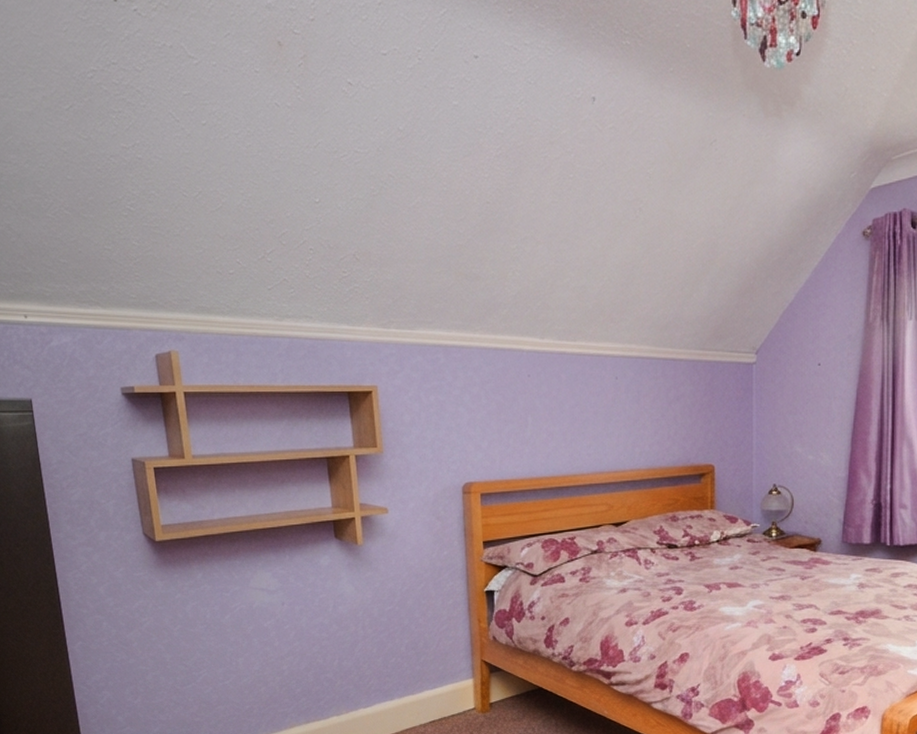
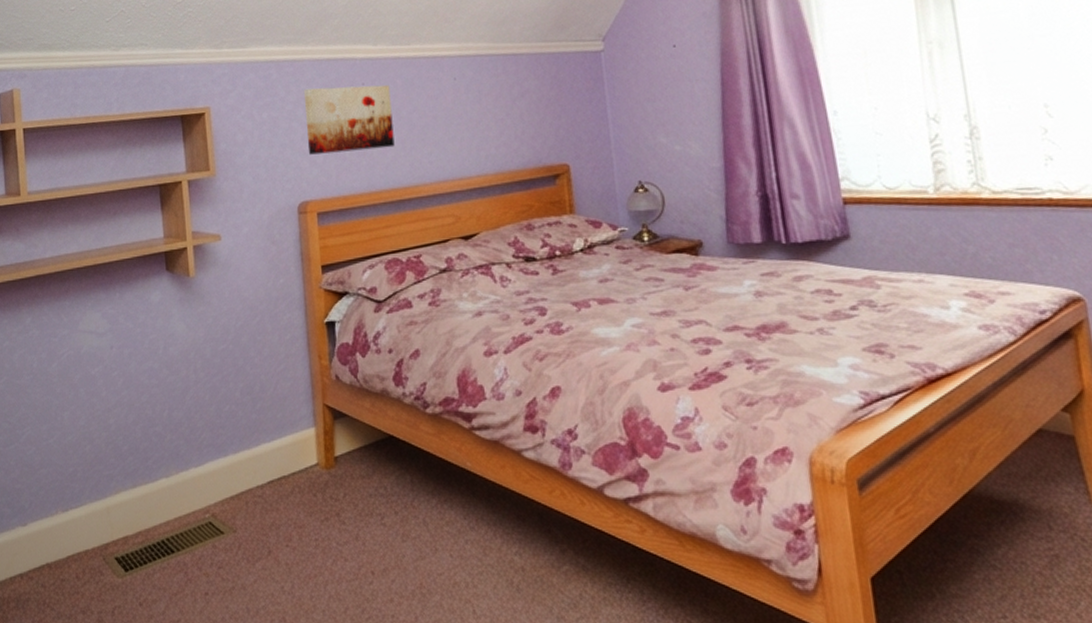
wall art: none [470,375,556,439] -> present [303,84,395,155]

